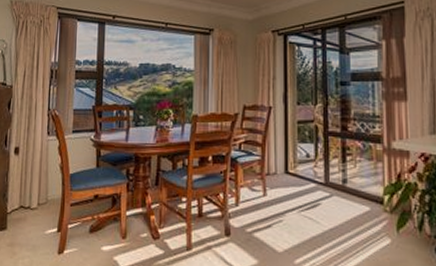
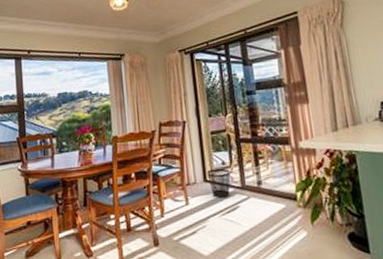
wastebasket: none [289,160,314,194] -> present [207,168,231,199]

